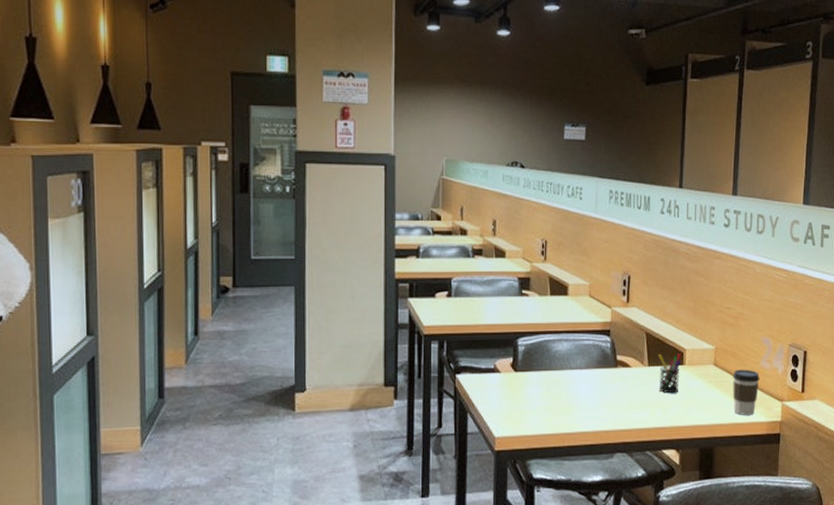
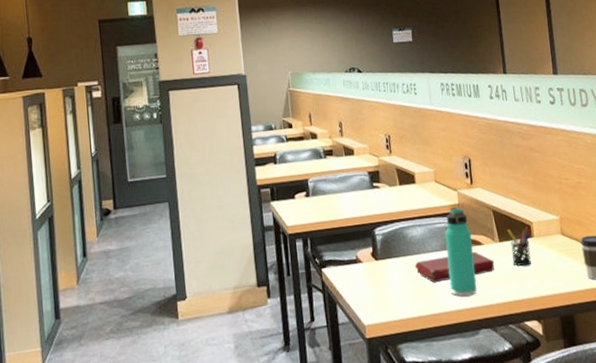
book: none [555,373,640,402] -> present [414,251,495,283]
thermos bottle: none [590,325,620,418] -> present [444,207,477,297]

